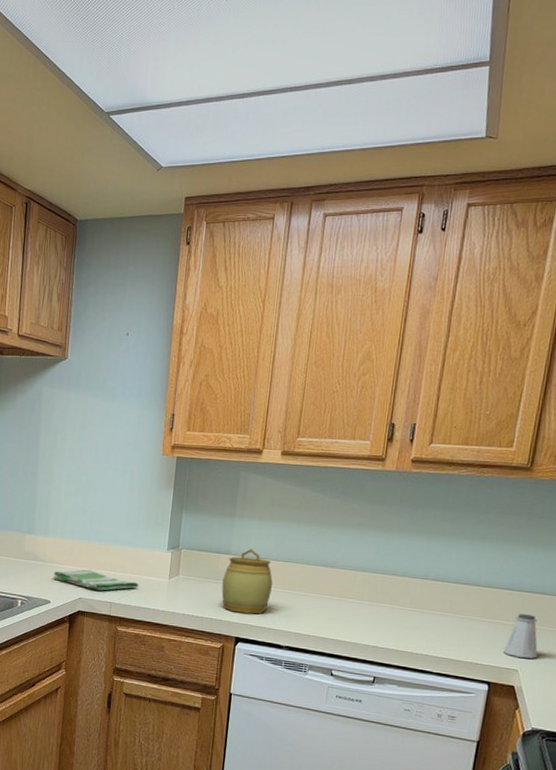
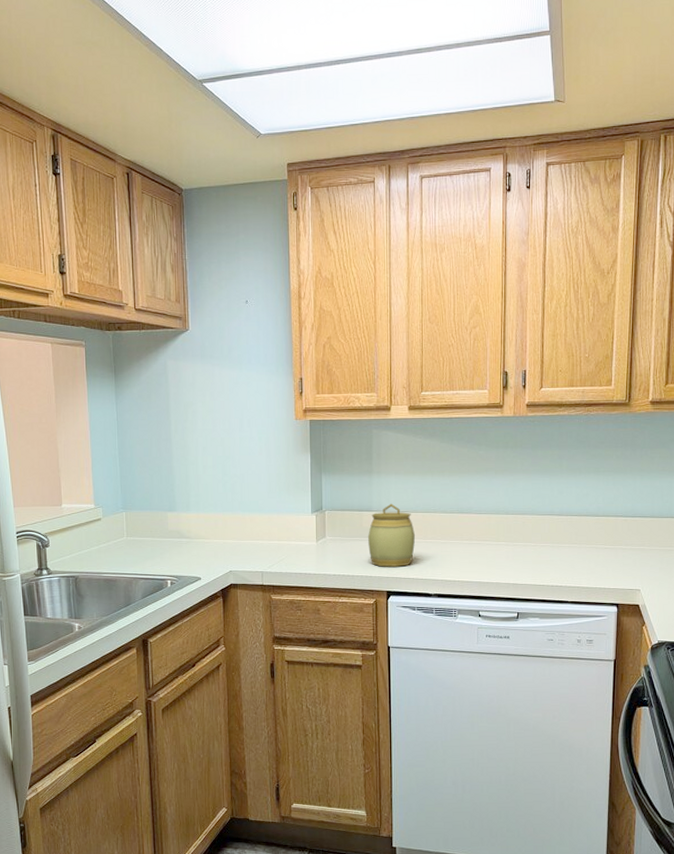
dish towel: present [53,569,139,591] -> none [201,541,288,561]
saltshaker: present [503,614,538,659] -> none [626,538,656,578]

